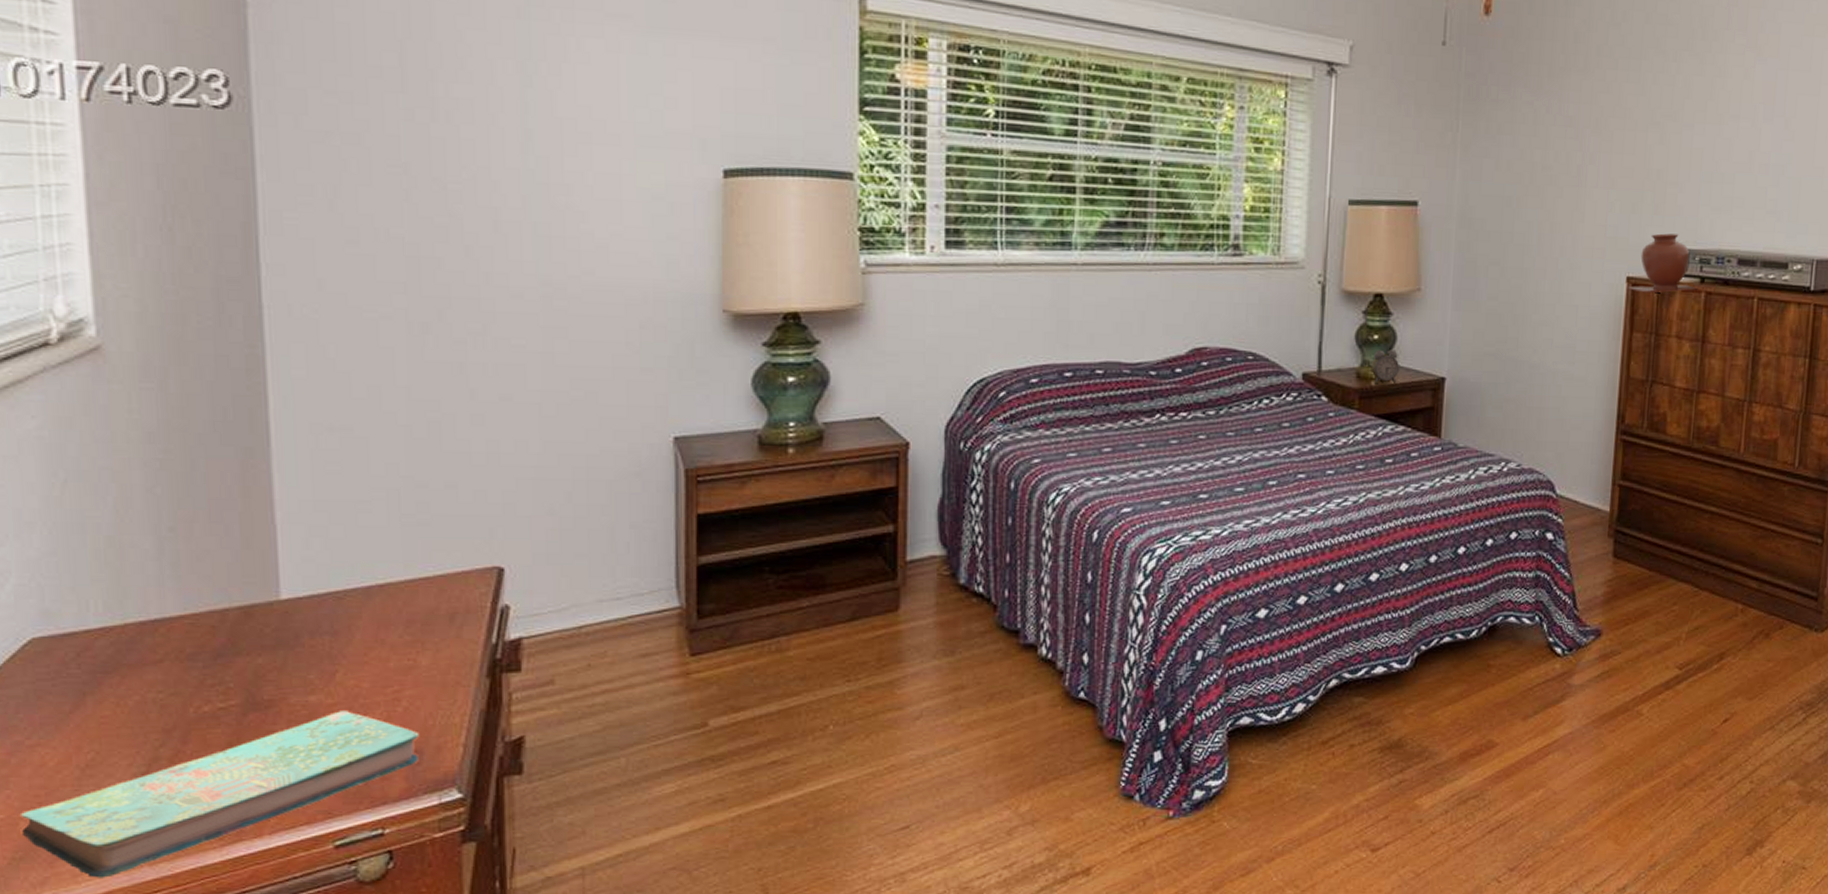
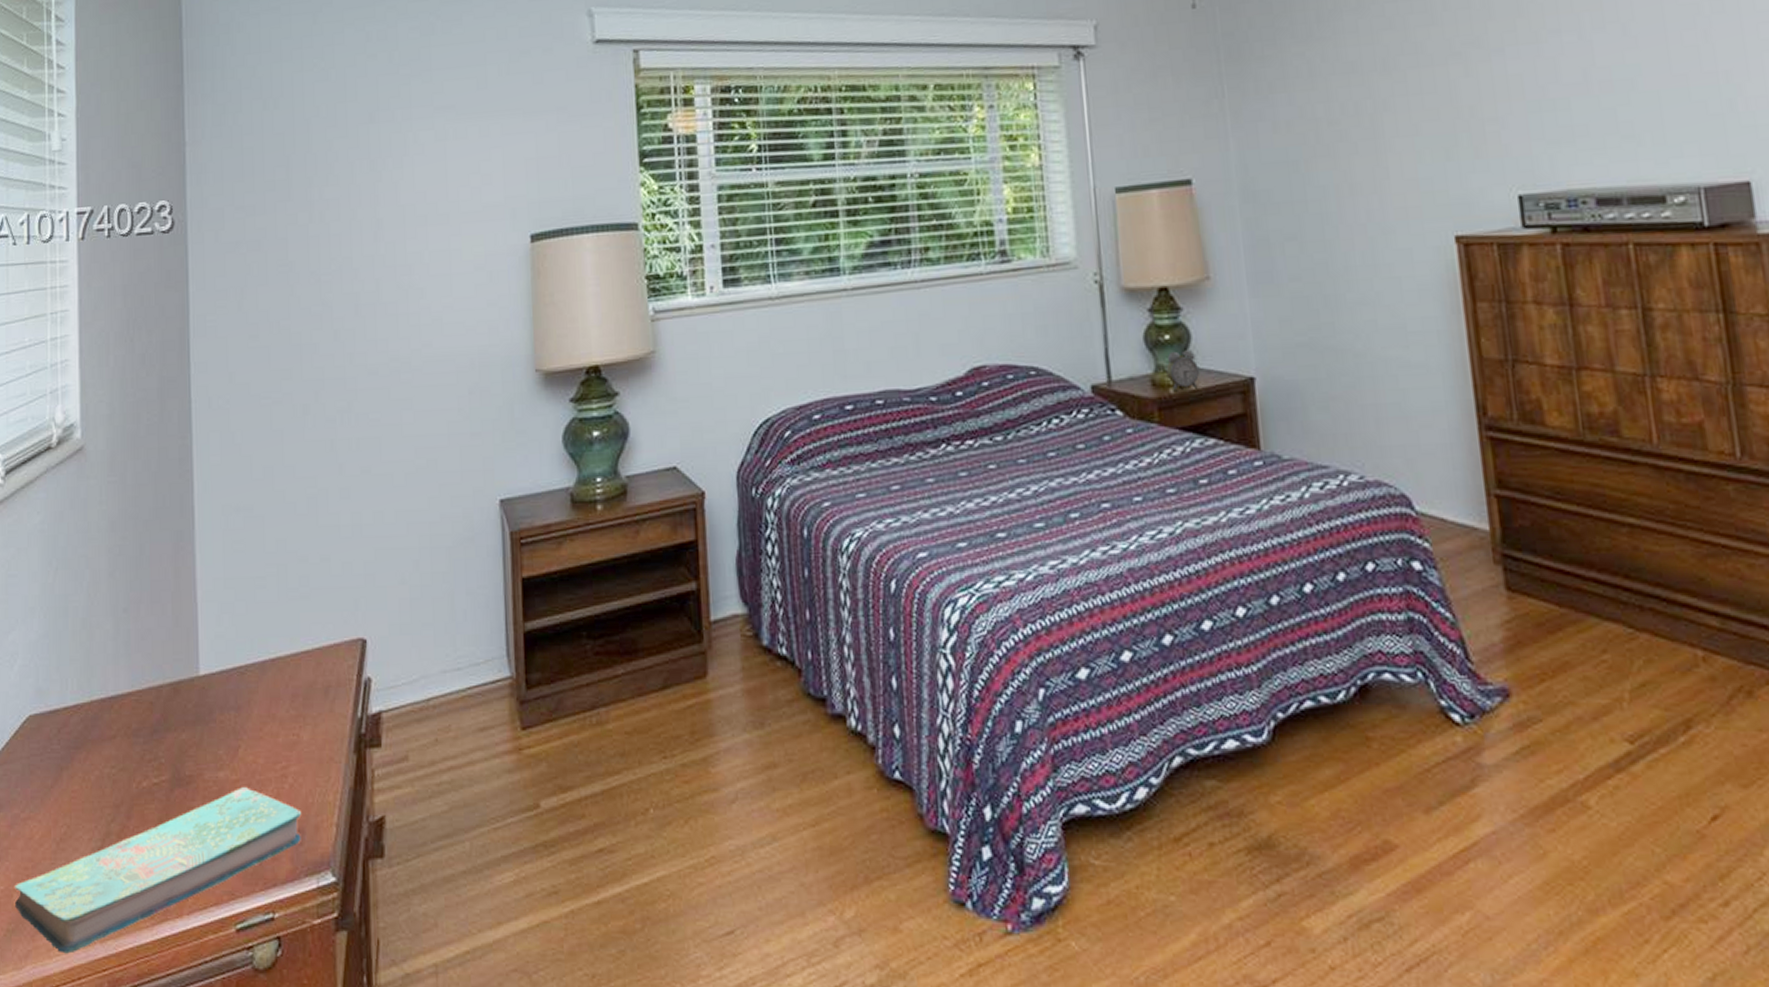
decorative vase: present [1627,233,1699,294] -> none [1458,178,1551,254]

